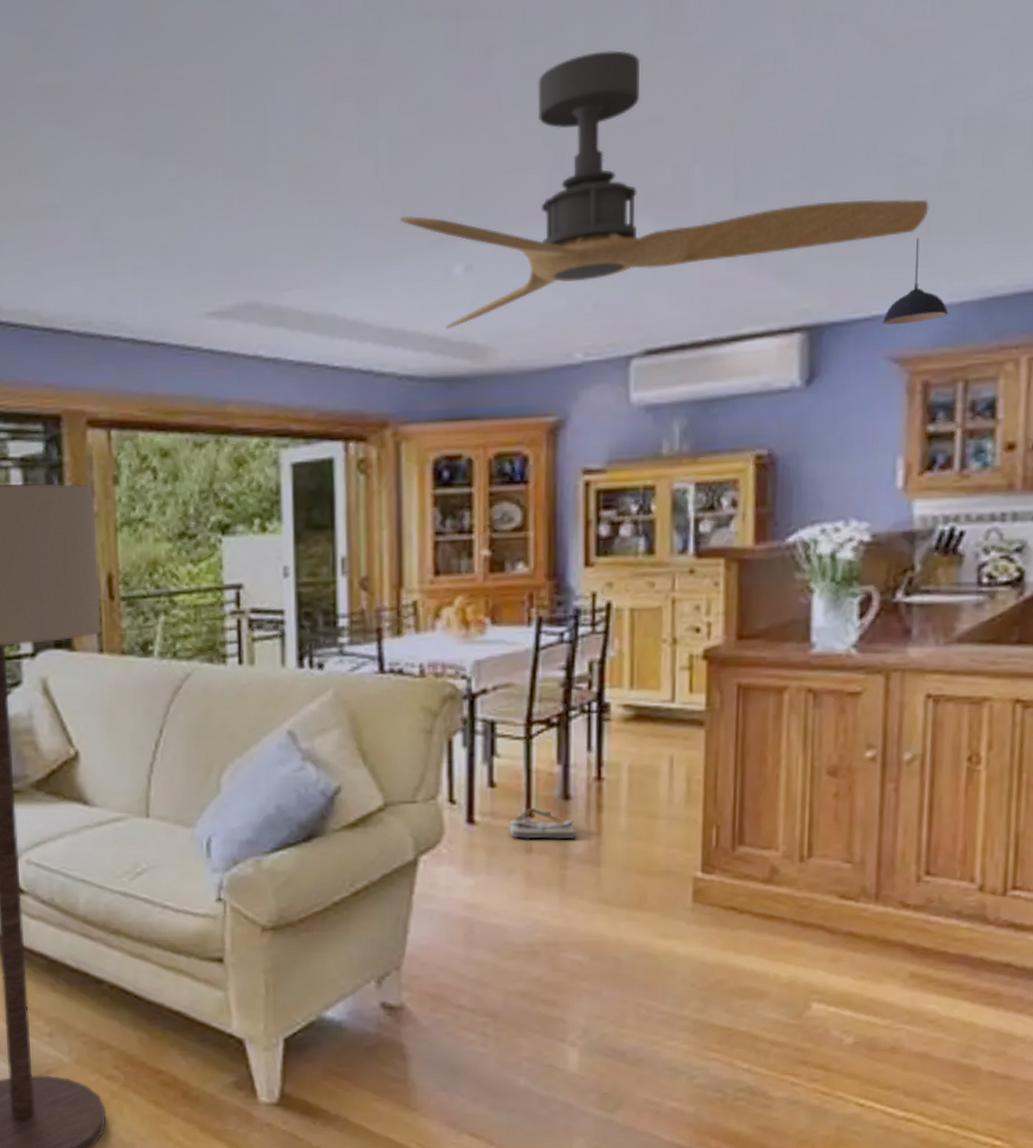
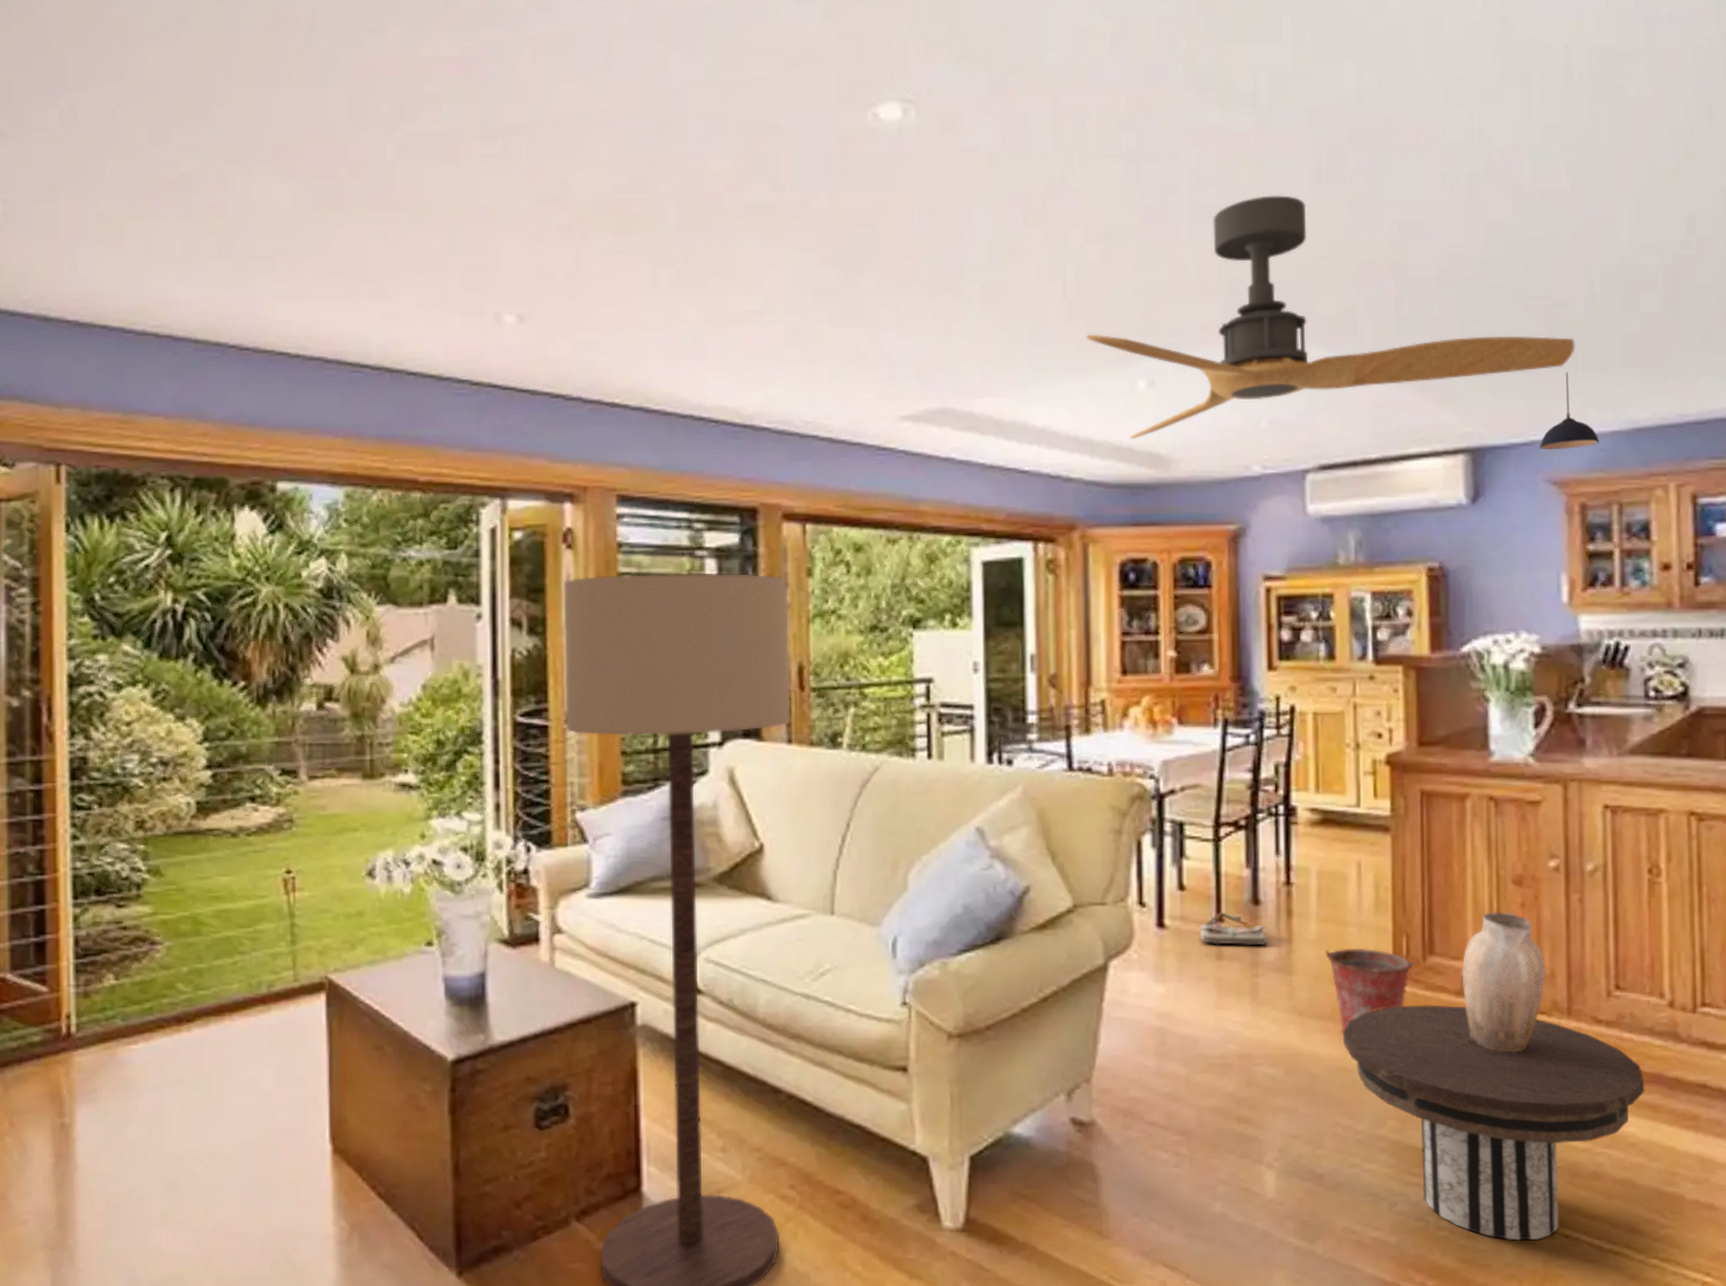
bucket: none [633,839,723,921] -> present [1324,948,1414,1034]
side table: none [648,892,949,1110] -> present [1342,1005,1645,1241]
vase: none [770,801,856,936] -> present [1461,911,1546,1052]

